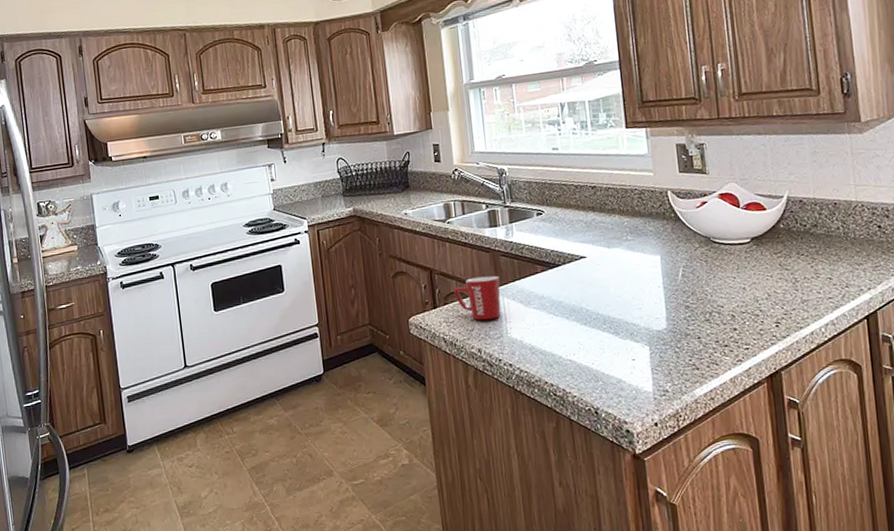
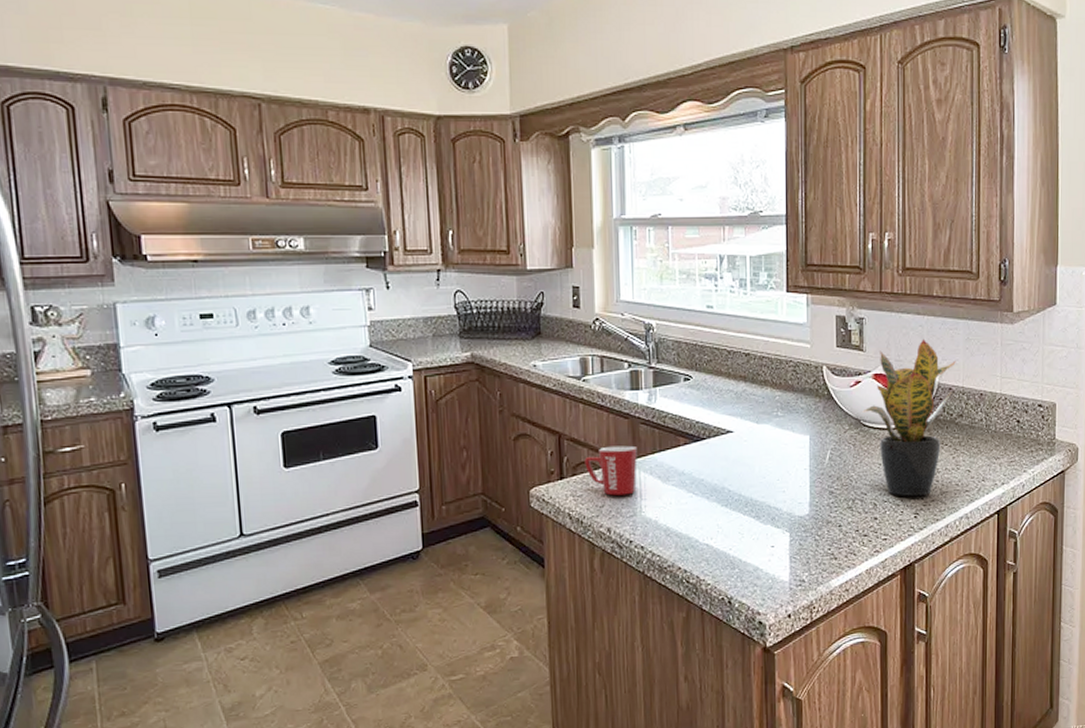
potted plant: none [711,156,804,307] -> present [862,338,956,497]

